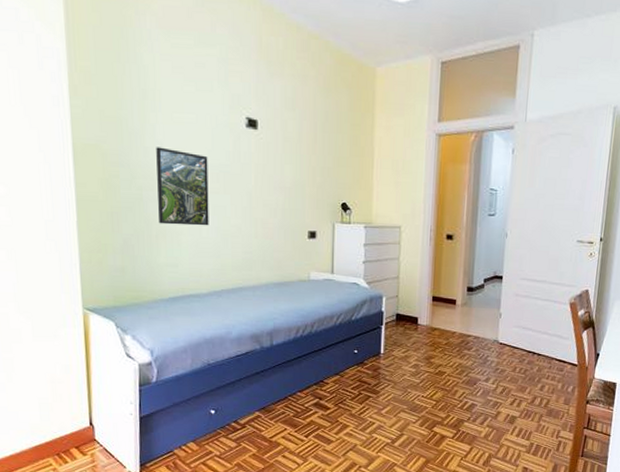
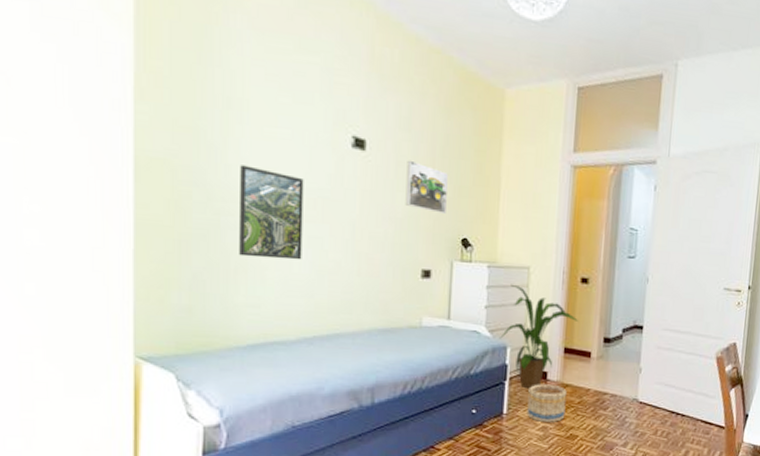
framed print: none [292,136,328,182] -> present [405,160,448,214]
house plant: none [376,241,444,332] -> present [500,284,578,389]
basket: none [401,328,435,361] -> present [527,384,567,422]

